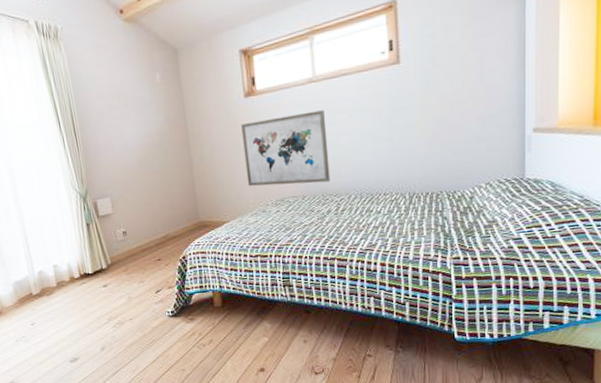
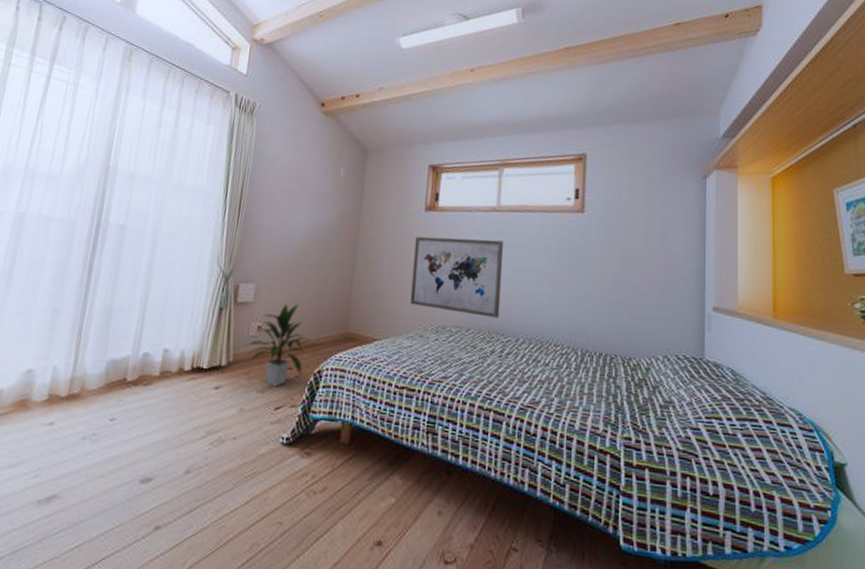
indoor plant: none [117,205,170,276] -> present [245,302,309,387]

